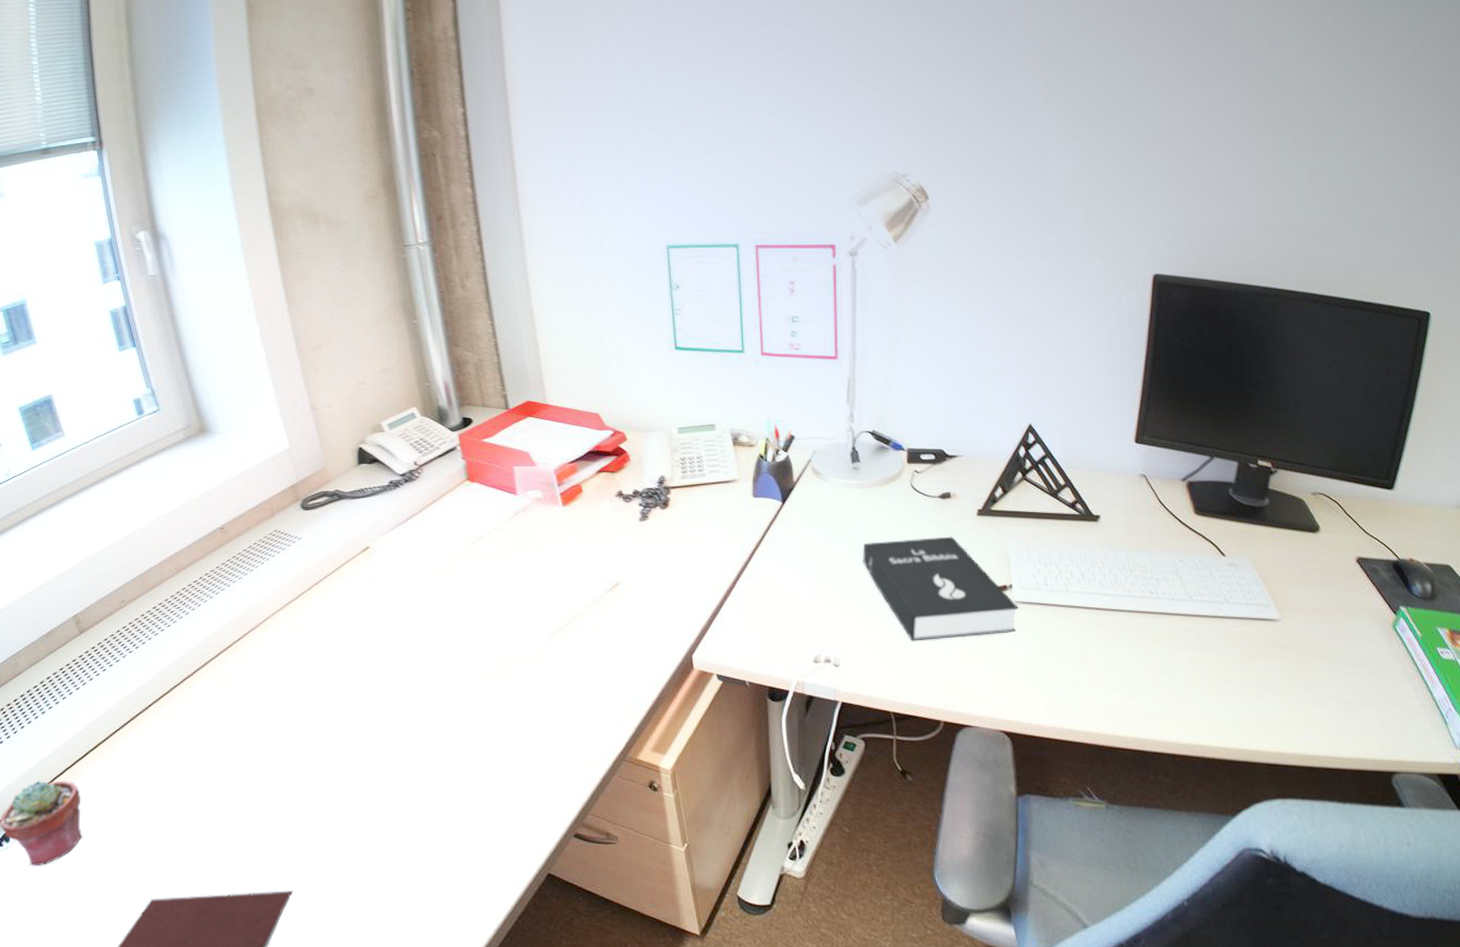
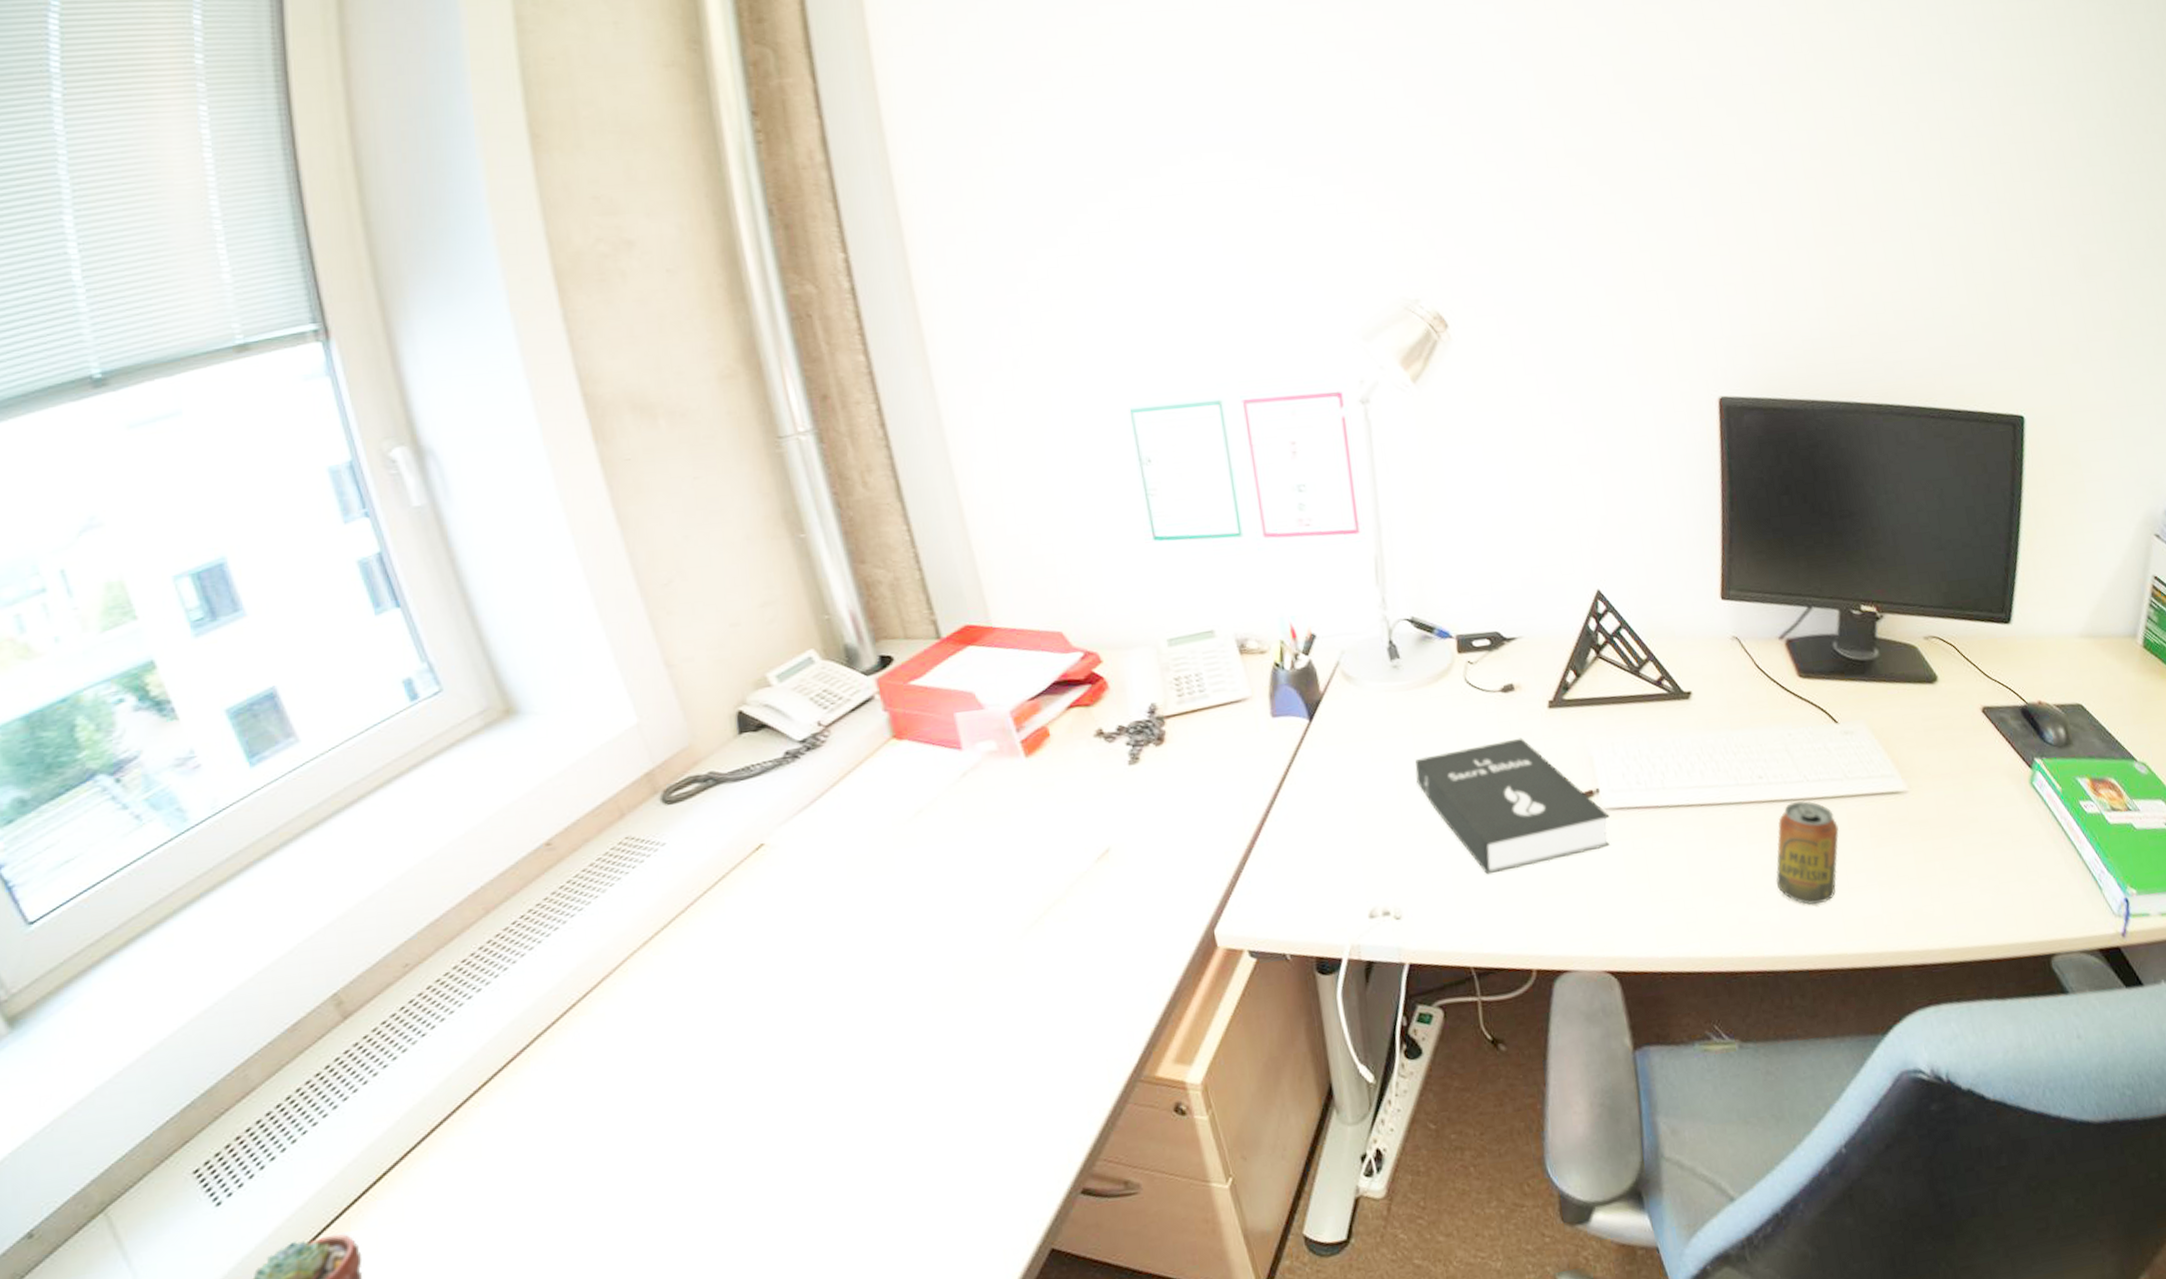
beverage can: none [1154,617,1214,702] -> present [1775,801,1839,906]

